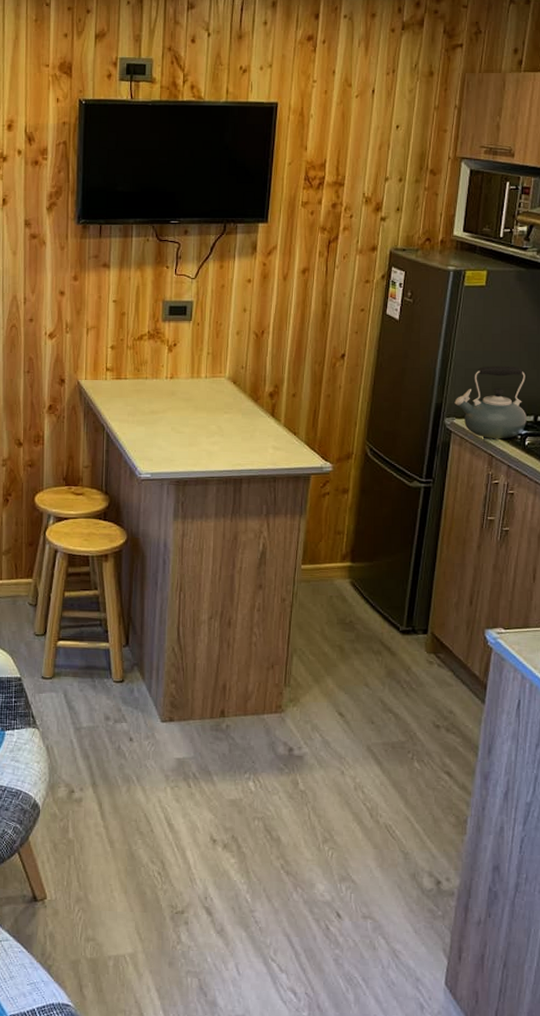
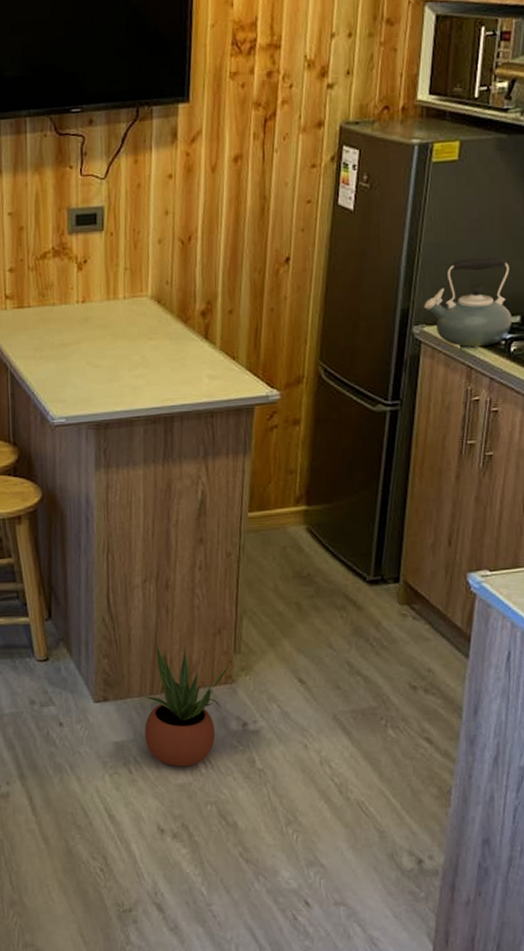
potted plant: none [204,674,280,784] -> present [144,643,229,767]

